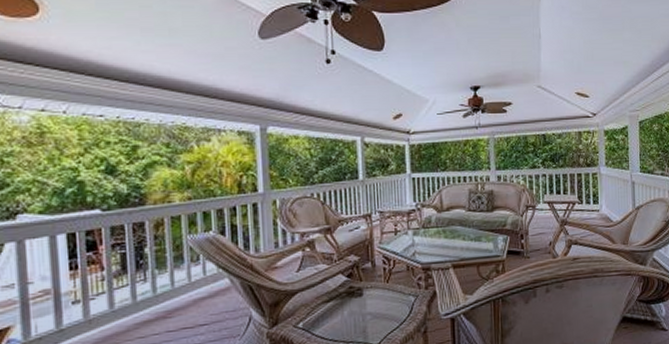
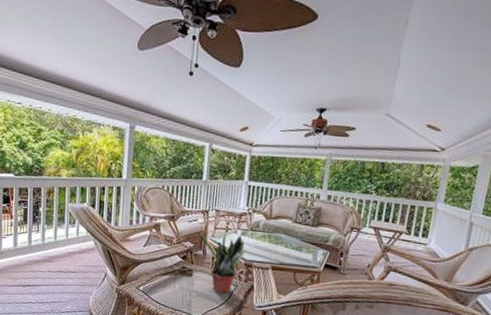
potted plant: none [366,227,420,309] -> present [200,225,245,294]

